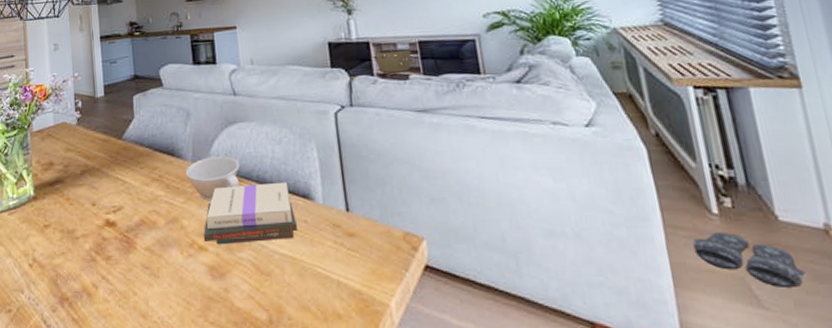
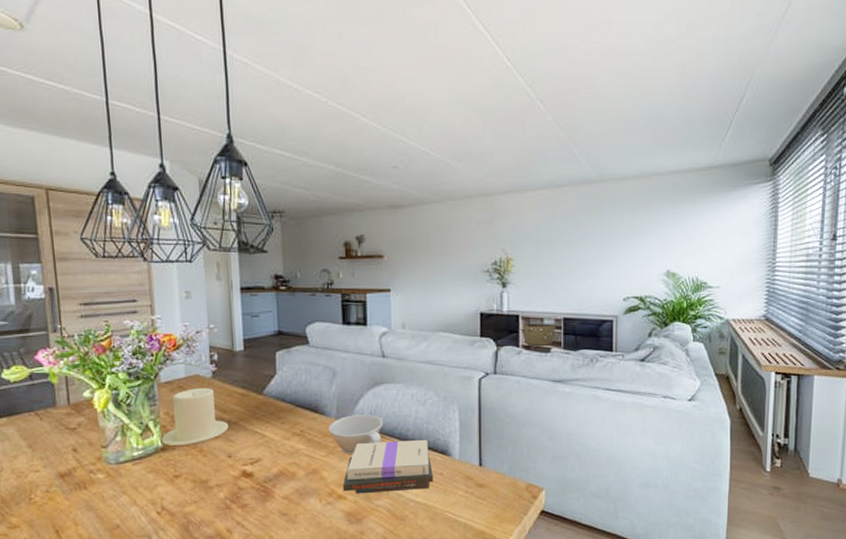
candle: none [32,135,93,194] -> present [160,388,229,446]
slippers: present [693,231,806,287] -> none [747,484,817,524]

